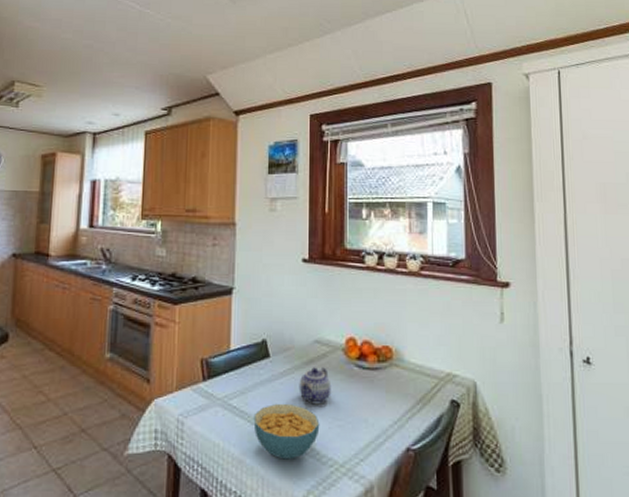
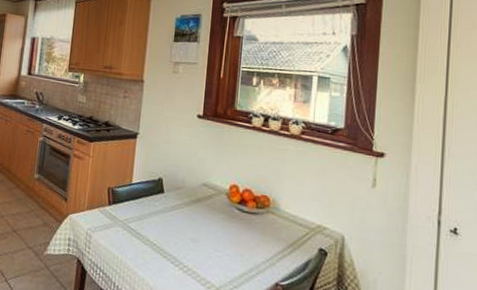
cereal bowl: present [253,404,320,460] -> none [147,231,202,278]
teapot: present [299,367,331,405] -> none [186,205,214,237]

